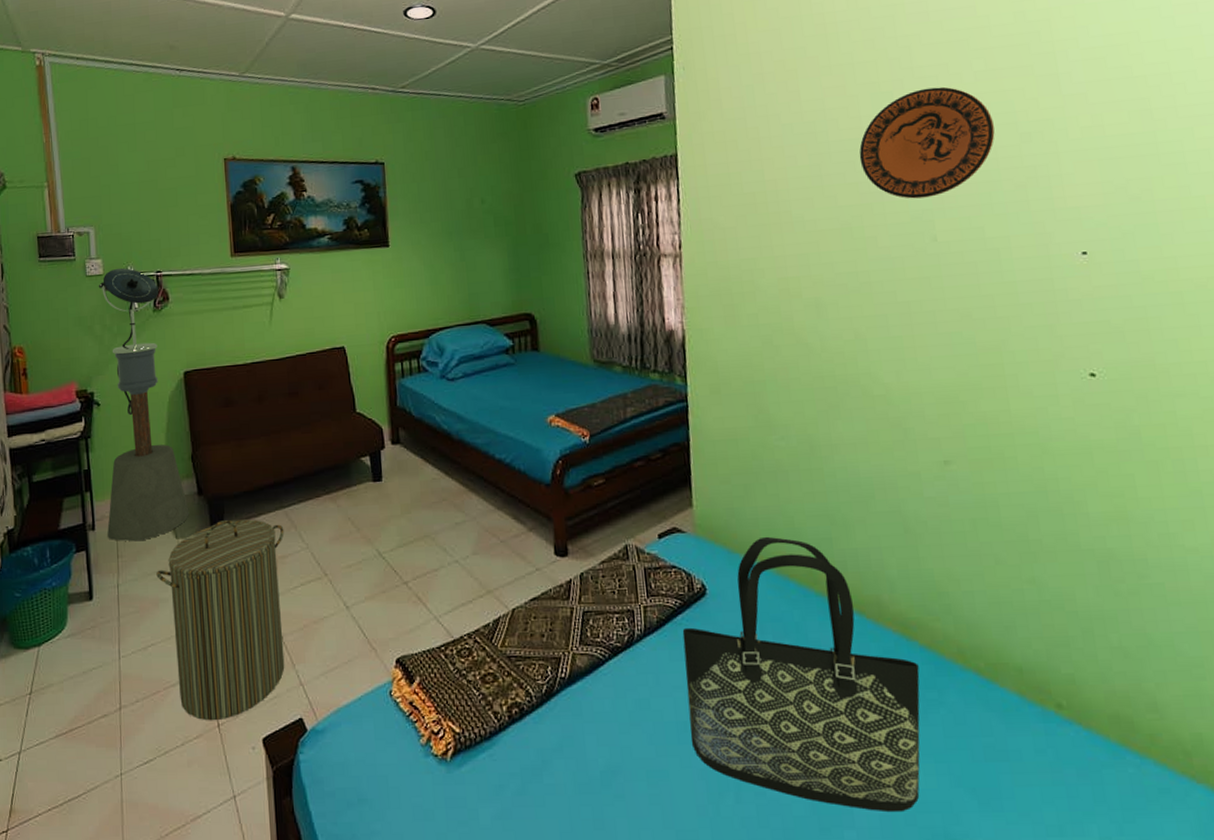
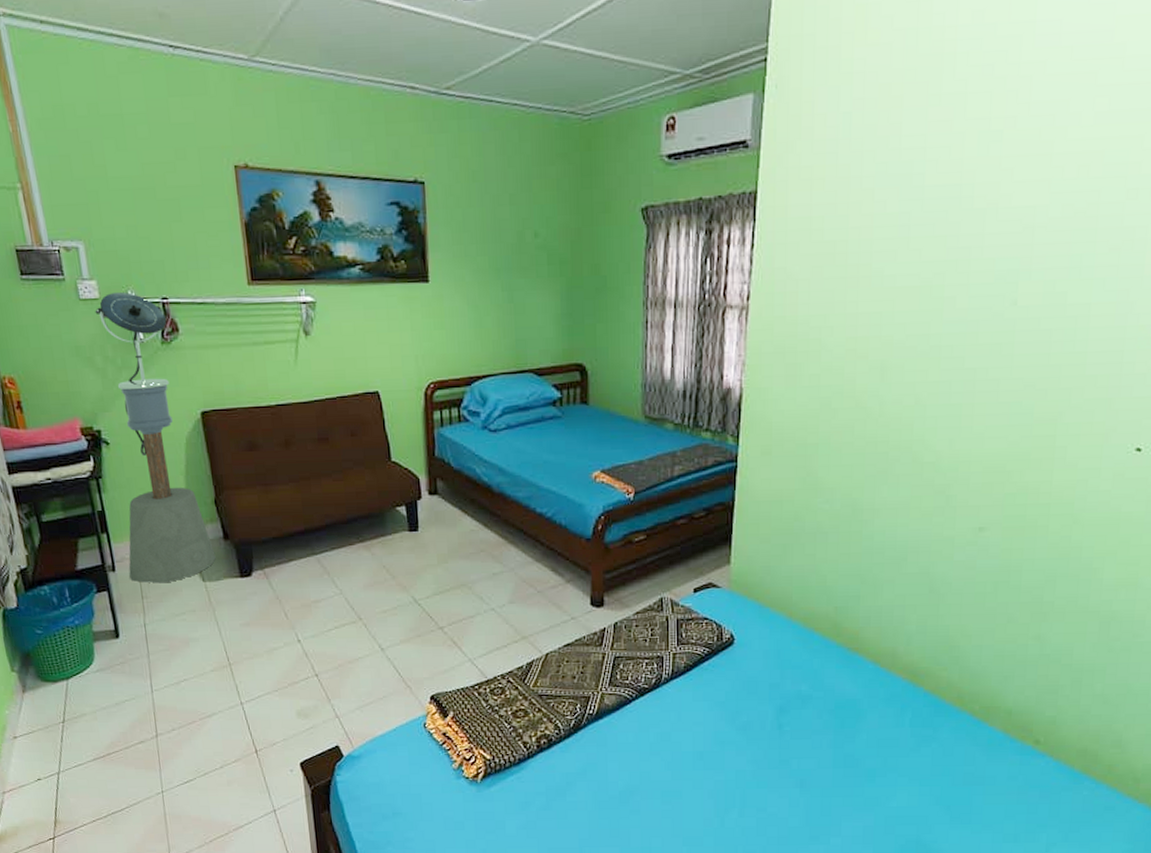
laundry hamper: present [156,519,285,721] -> none [184,564,321,748]
tote bag: present [682,536,921,813] -> none [705,593,920,824]
decorative plate: present [859,86,995,199] -> none [953,128,1103,257]

